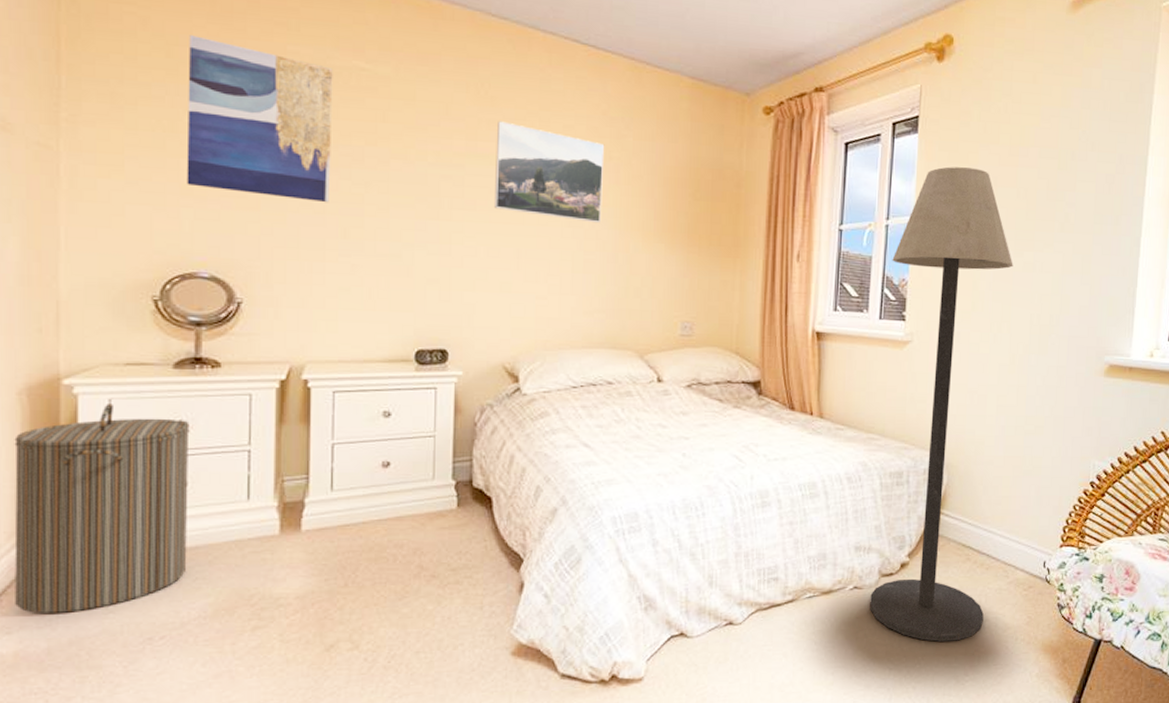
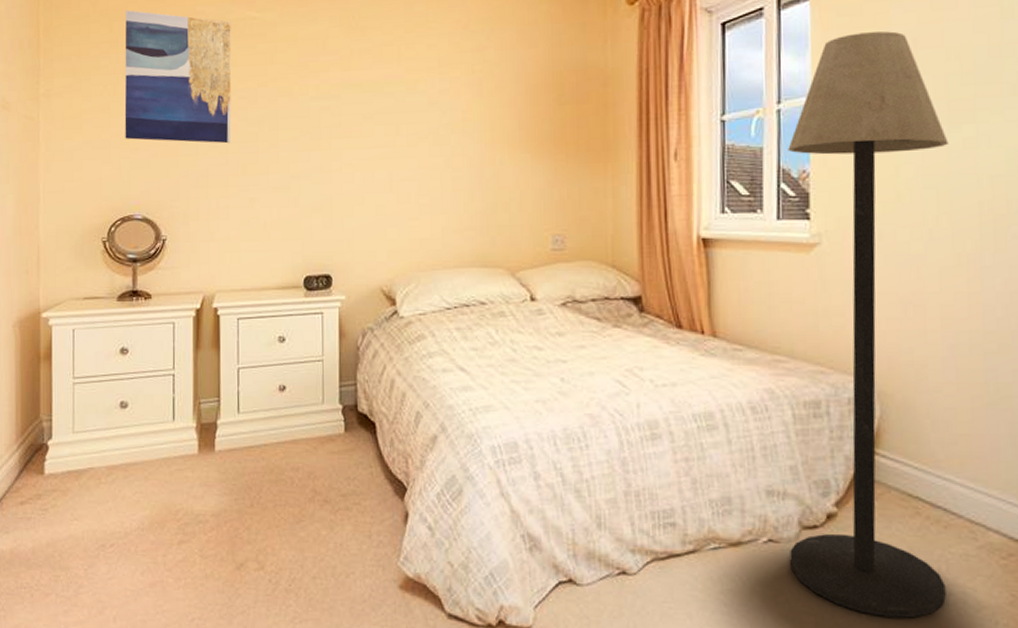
laundry hamper: present [14,402,190,615] -> none [11,332,130,518]
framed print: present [493,121,605,224] -> none [367,49,467,139]

